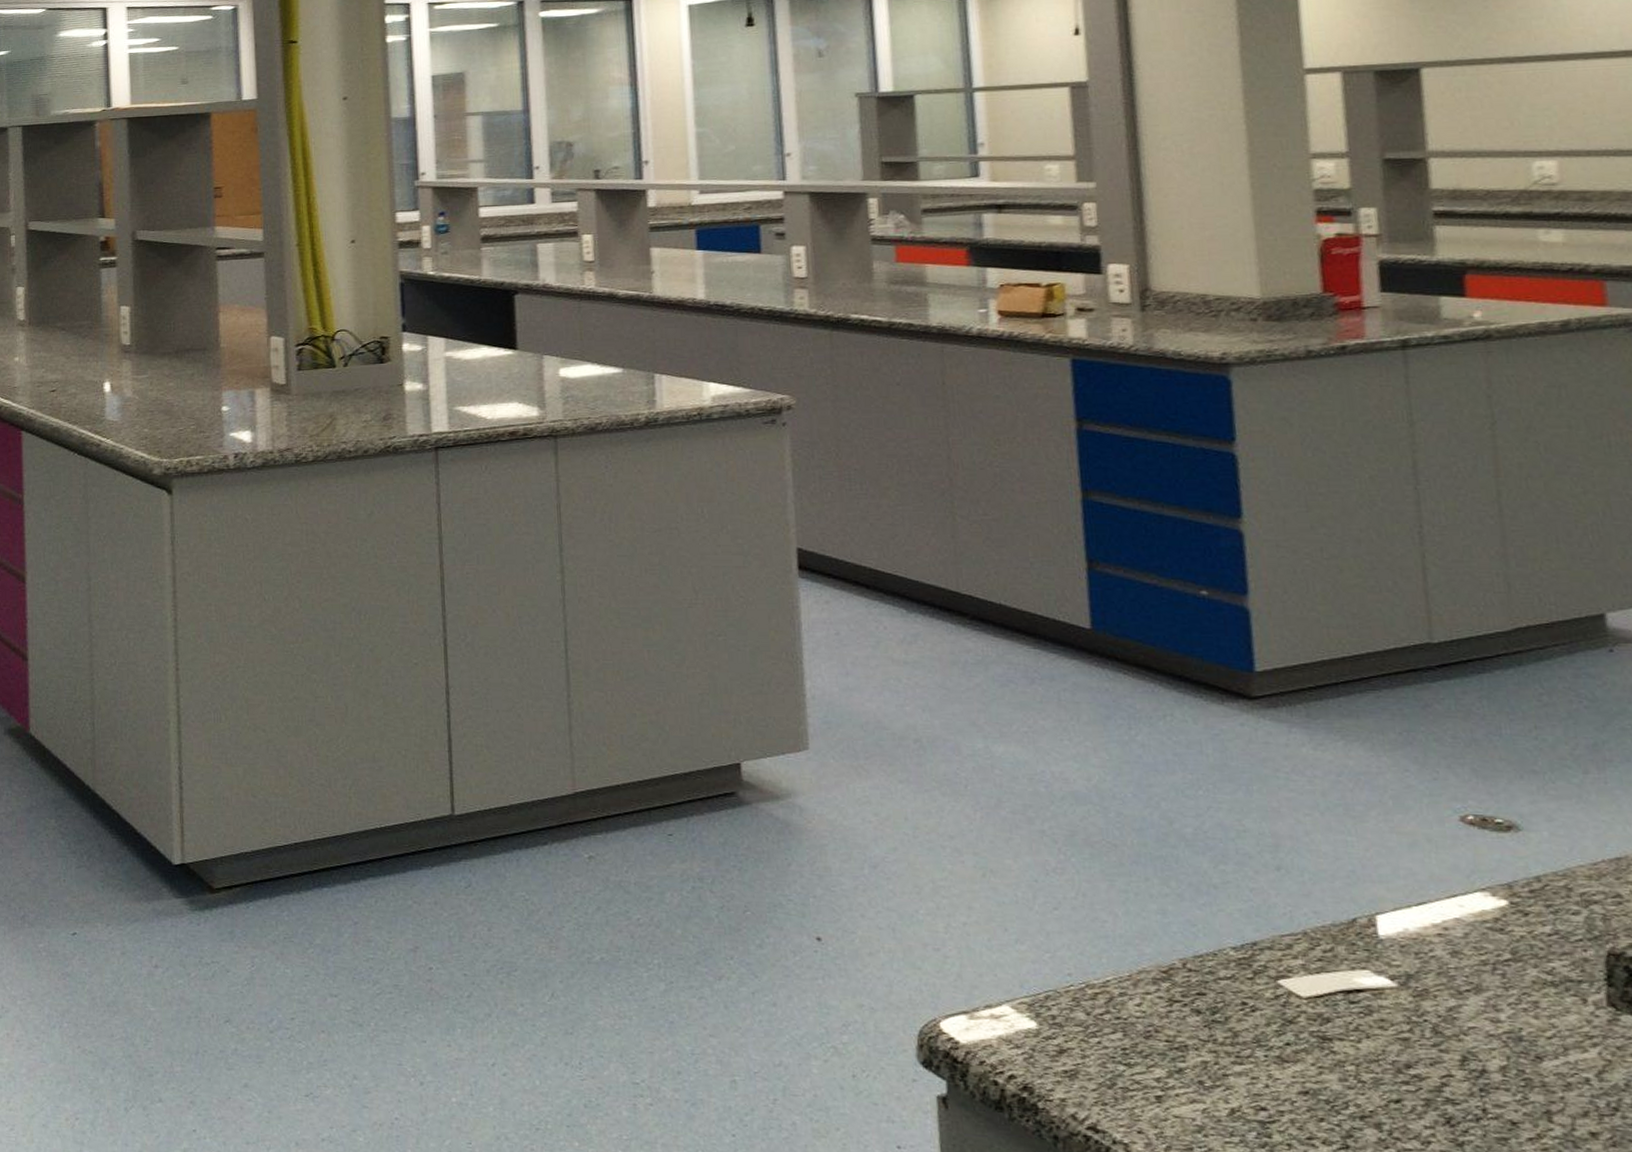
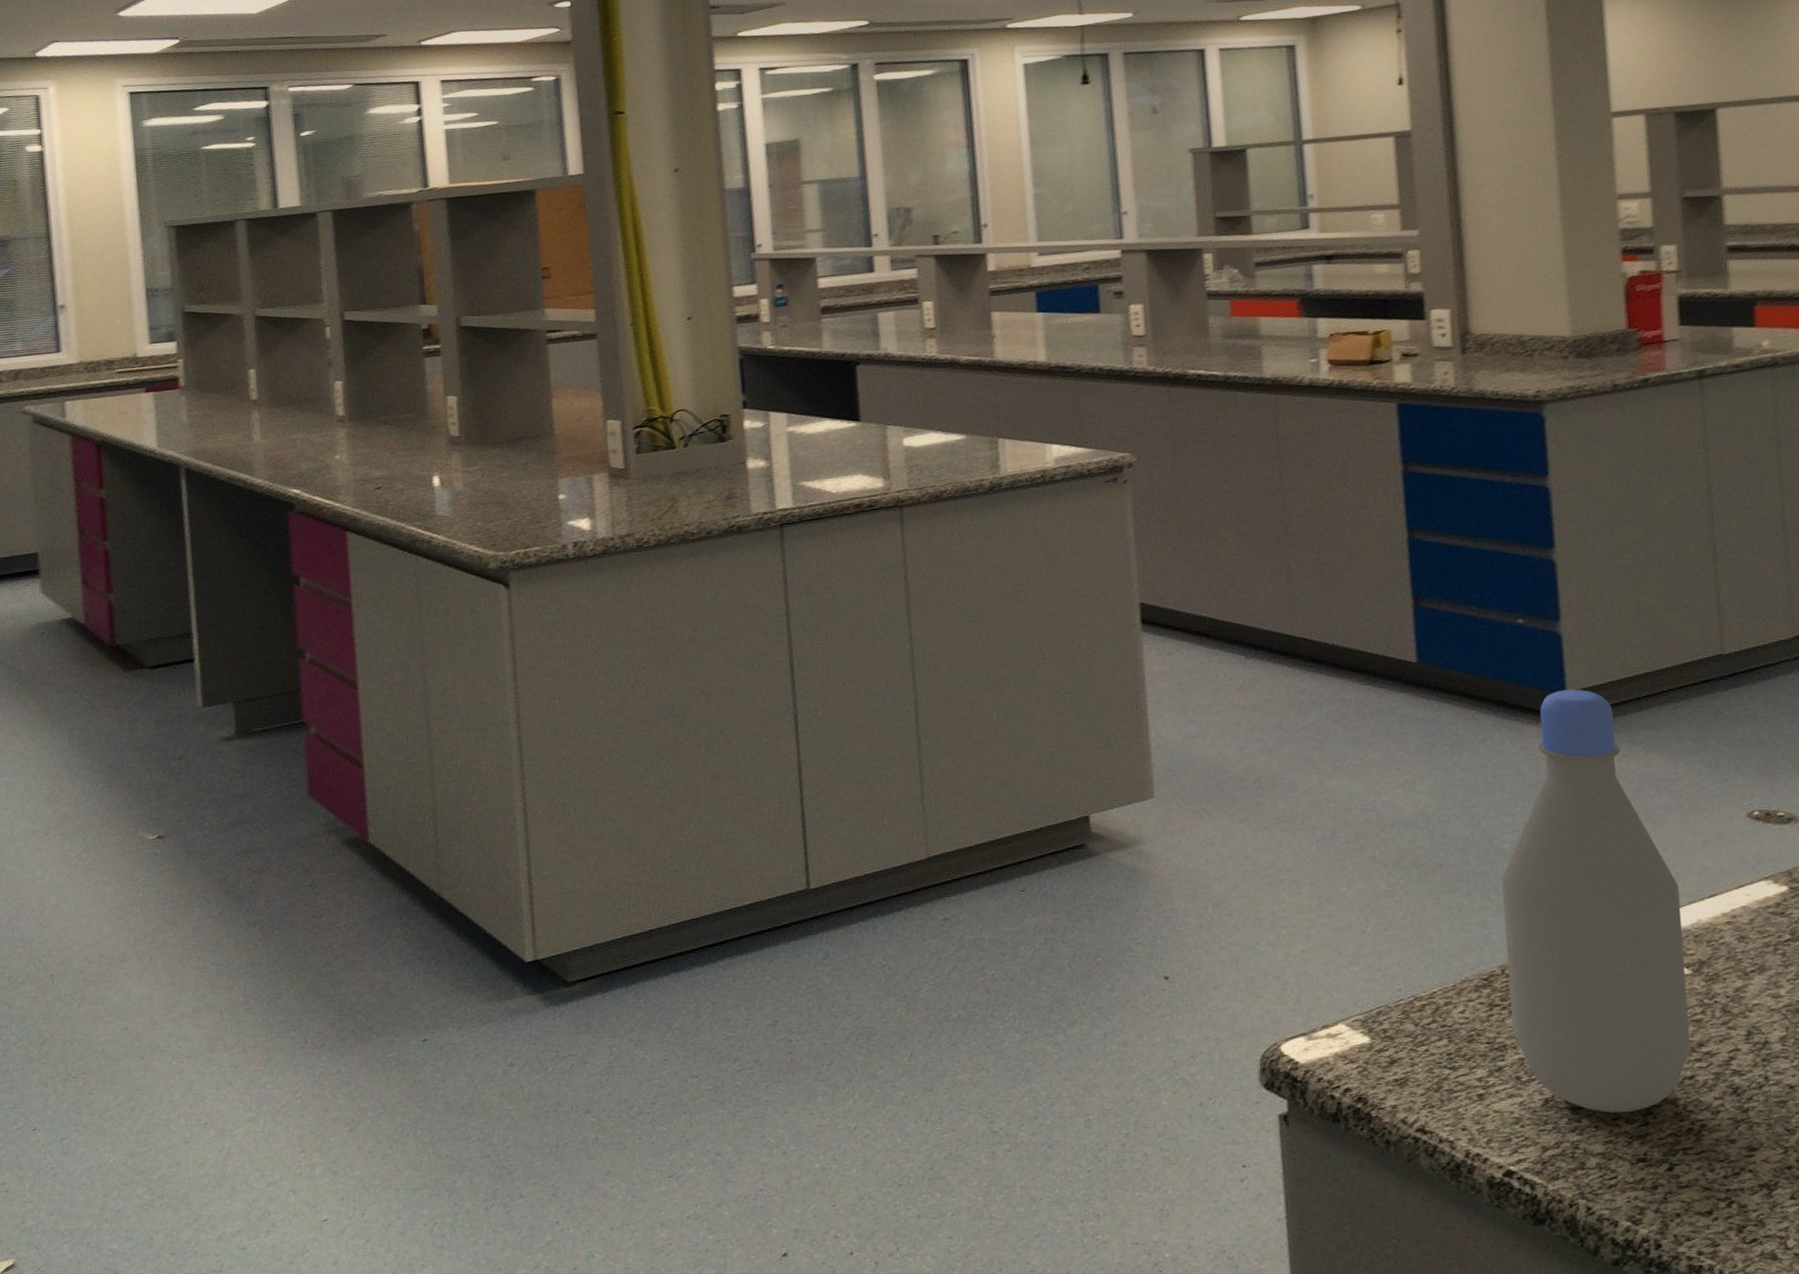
bottle: none [1182,668,1397,1133] -> present [1501,689,1691,1113]

